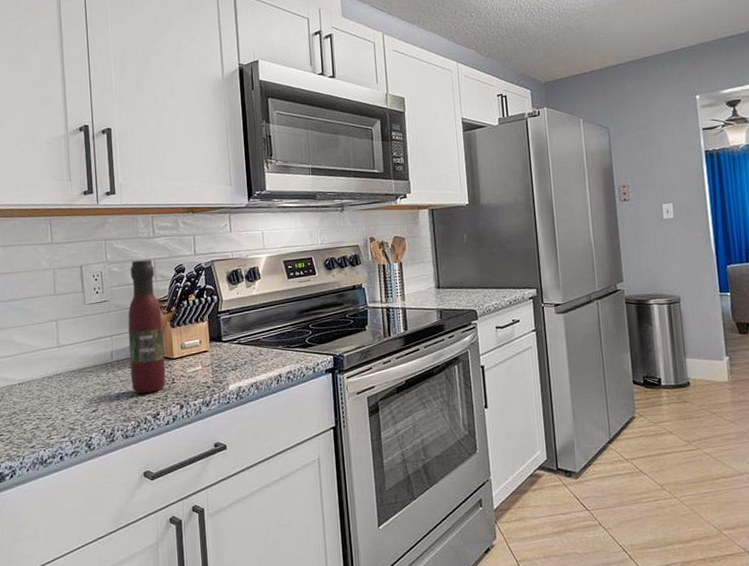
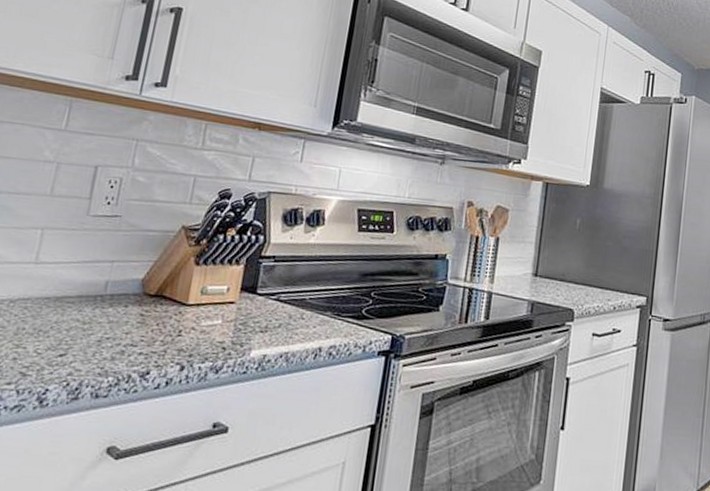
wine bottle: present [128,260,166,394] -> none [122,173,193,344]

